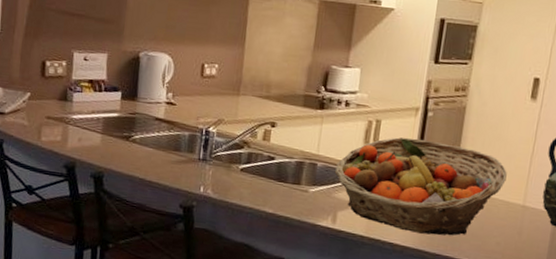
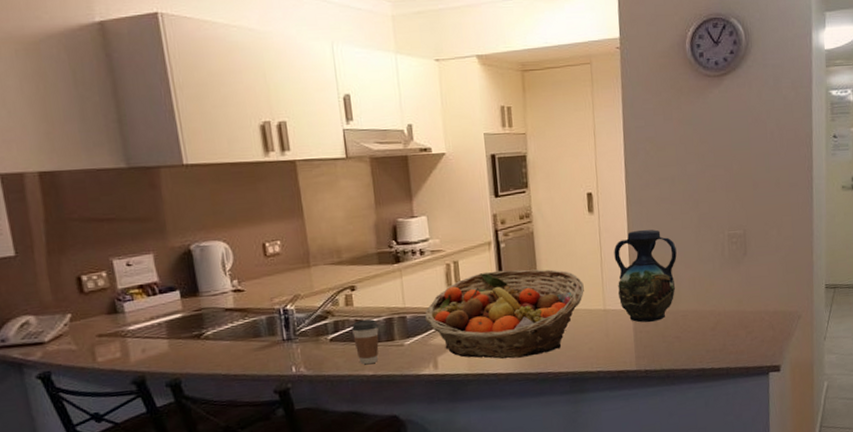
coffee cup: none [262,157,289,203] -> present [352,319,379,365]

